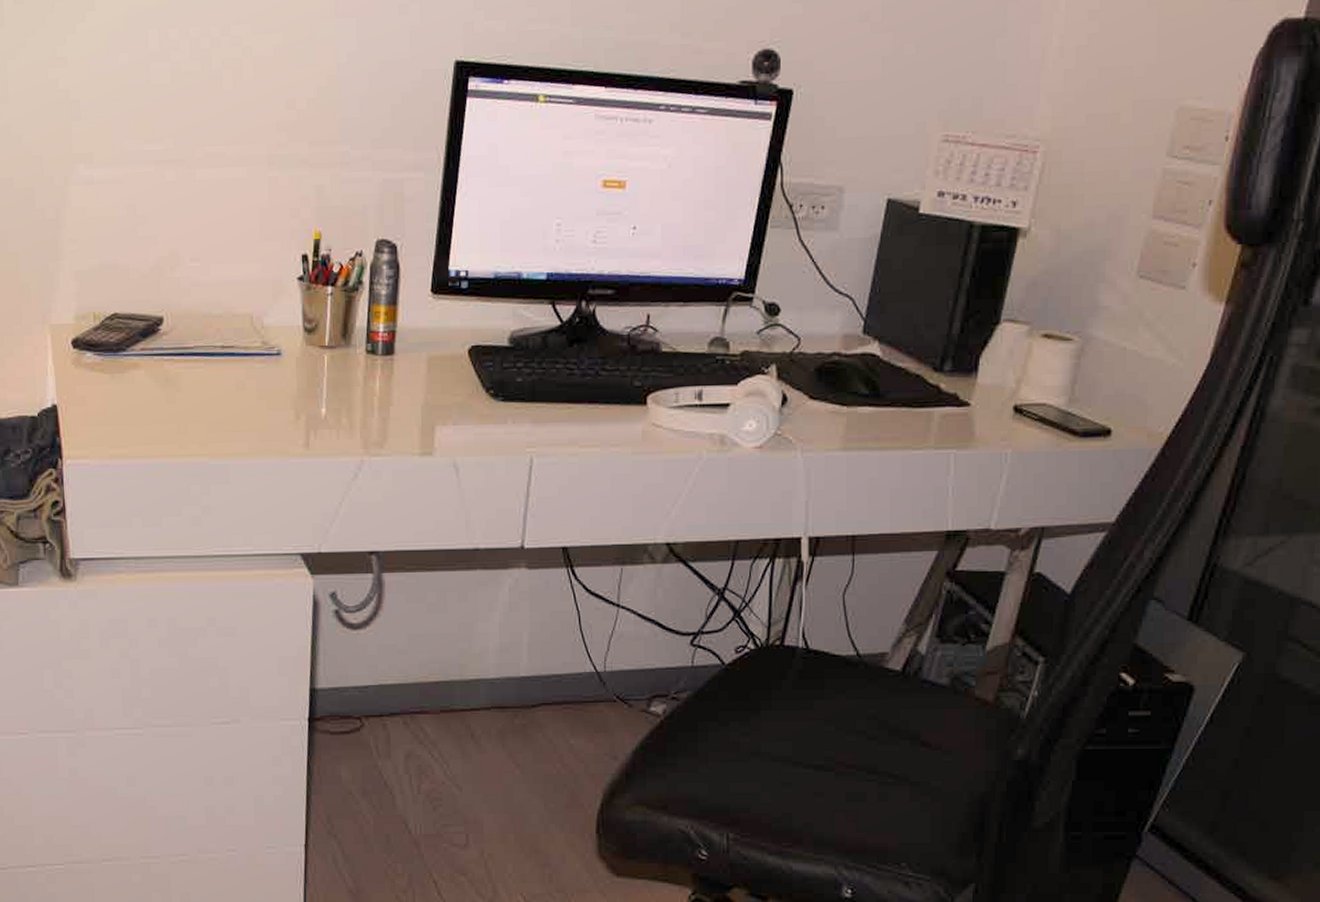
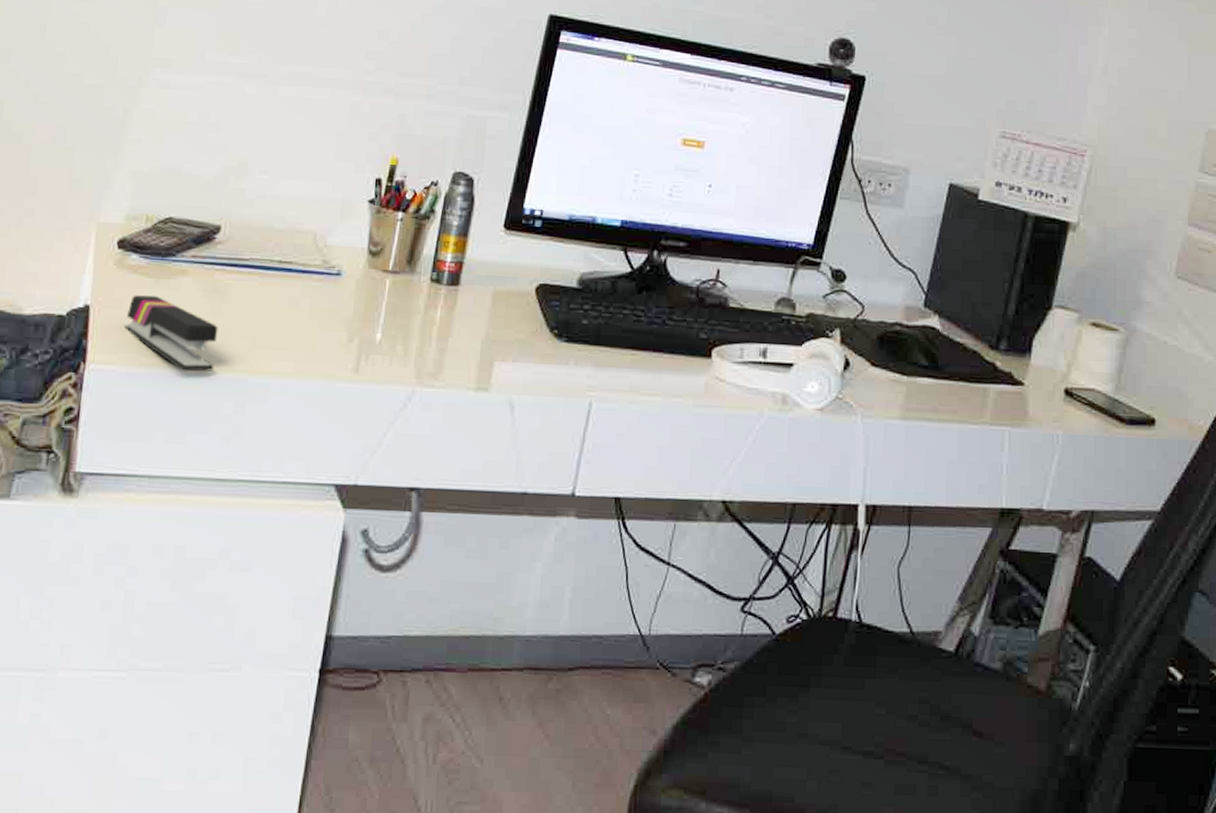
stapler: none [91,391,177,459] -> present [124,295,219,372]

